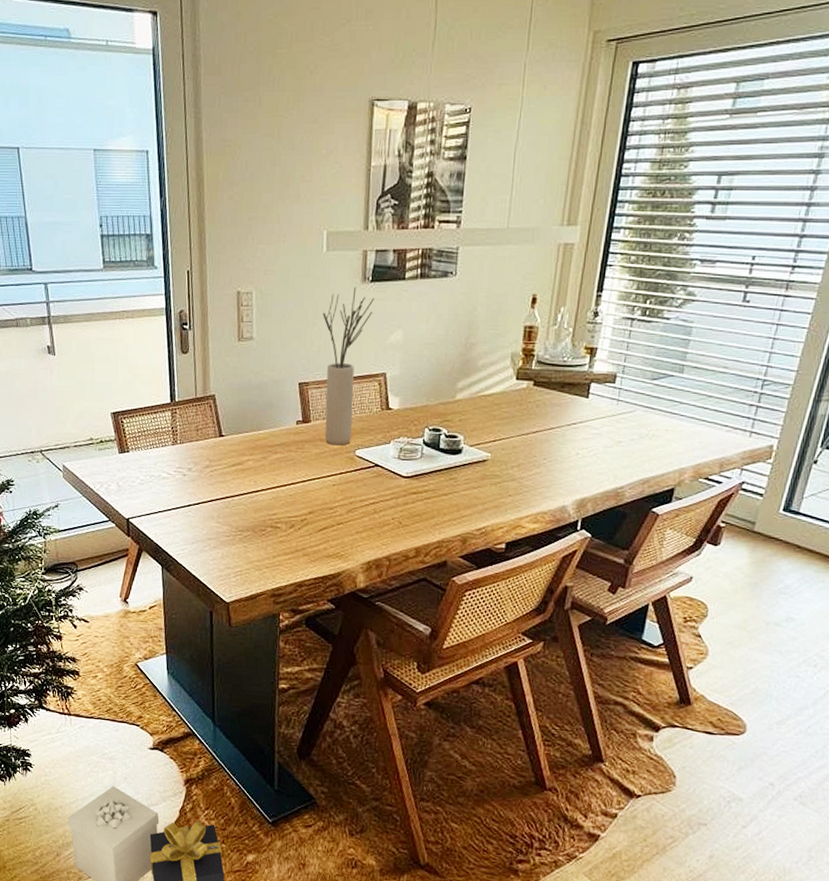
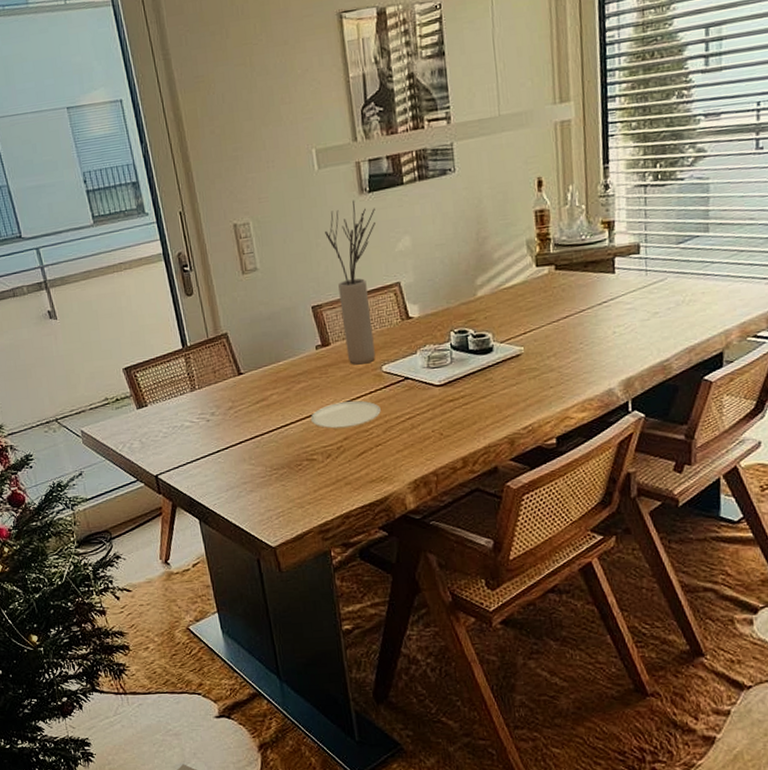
plate: none [281,478,348,504] -> present [311,400,381,429]

